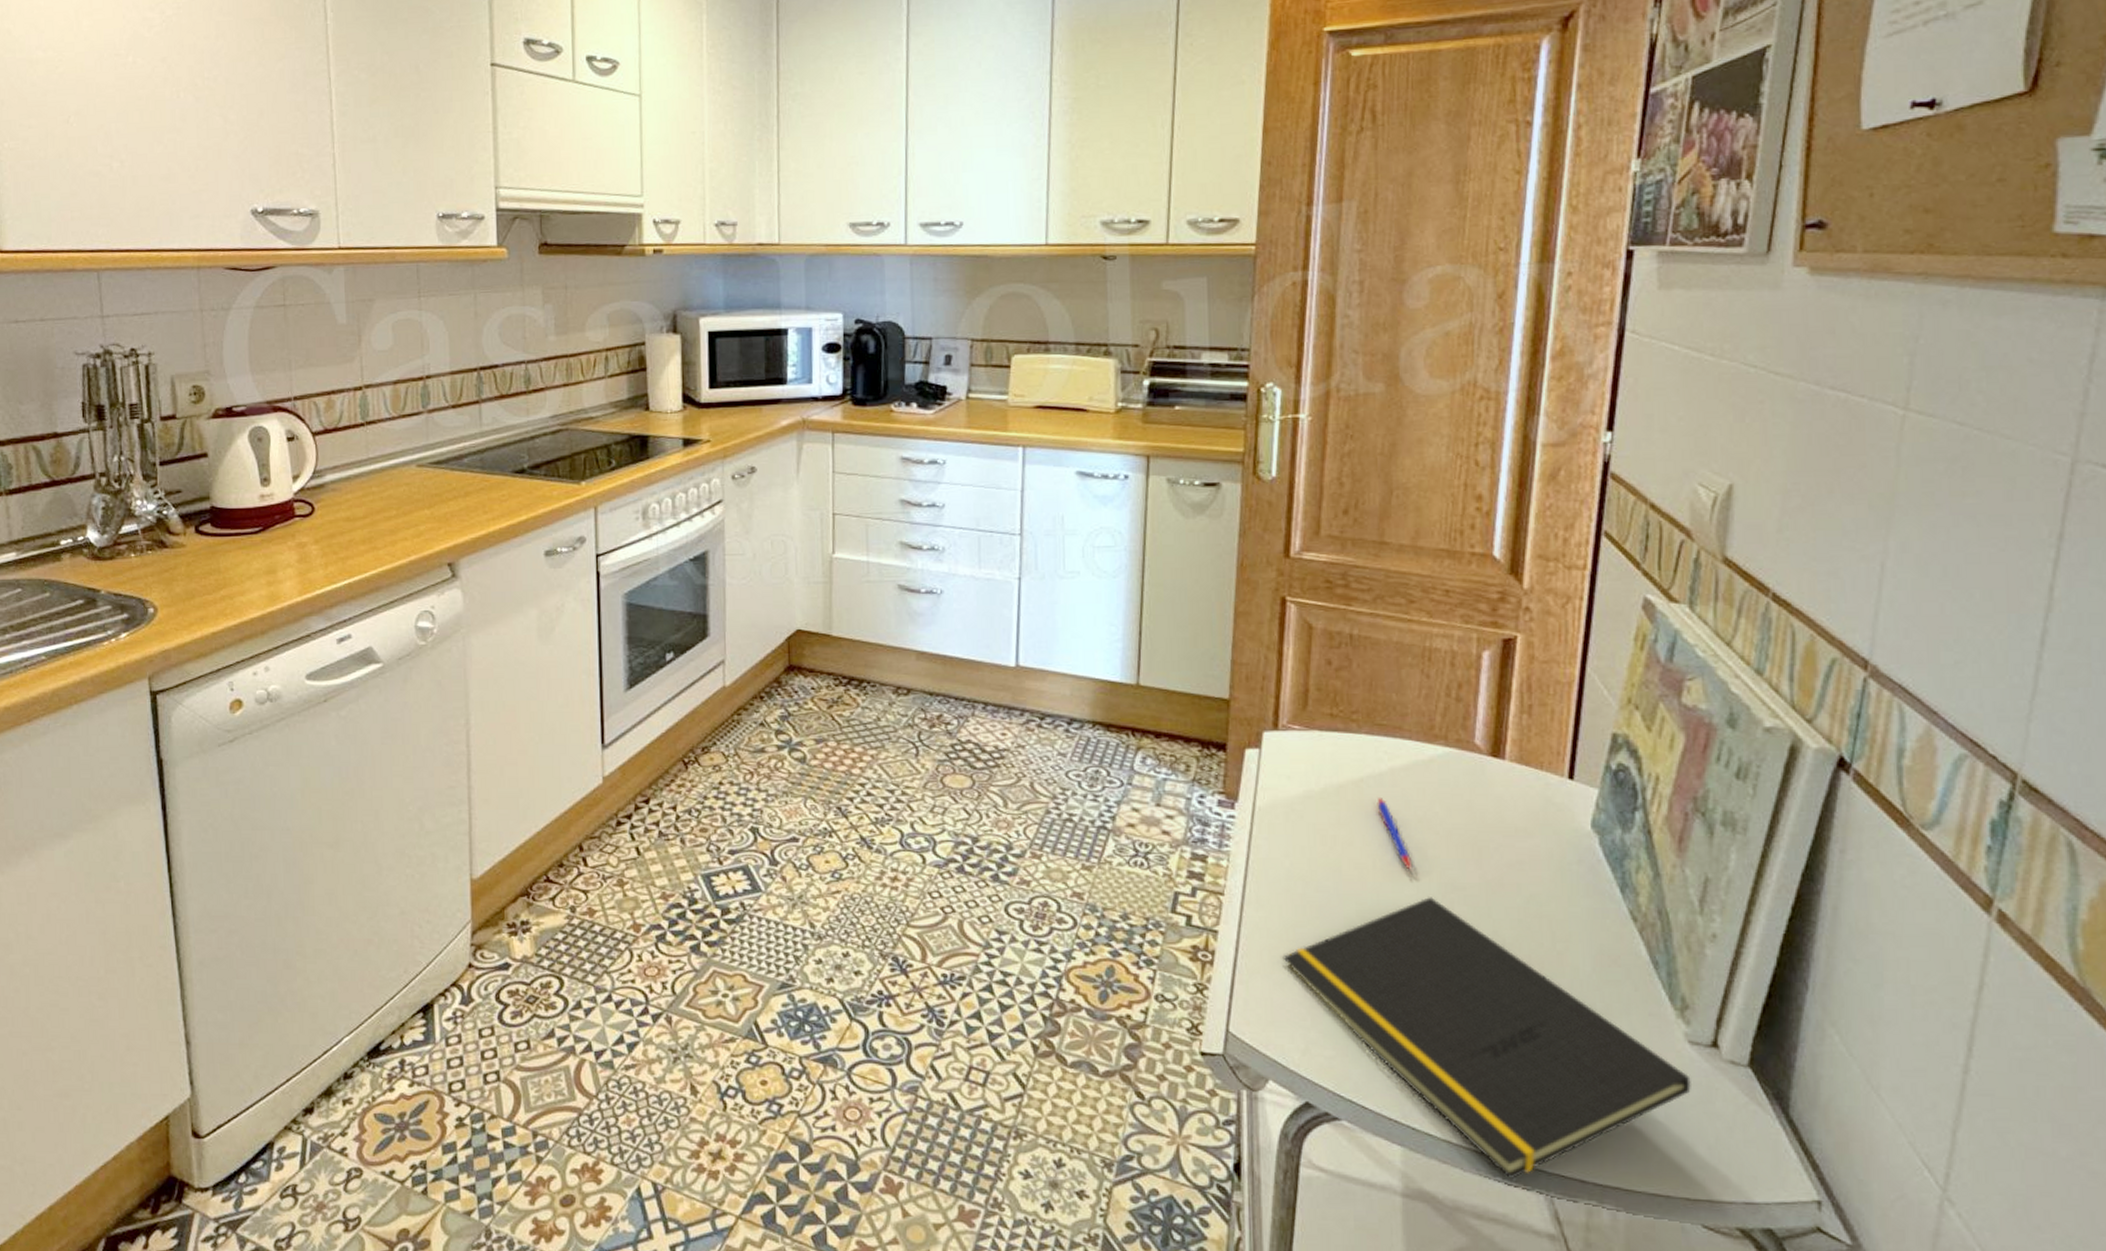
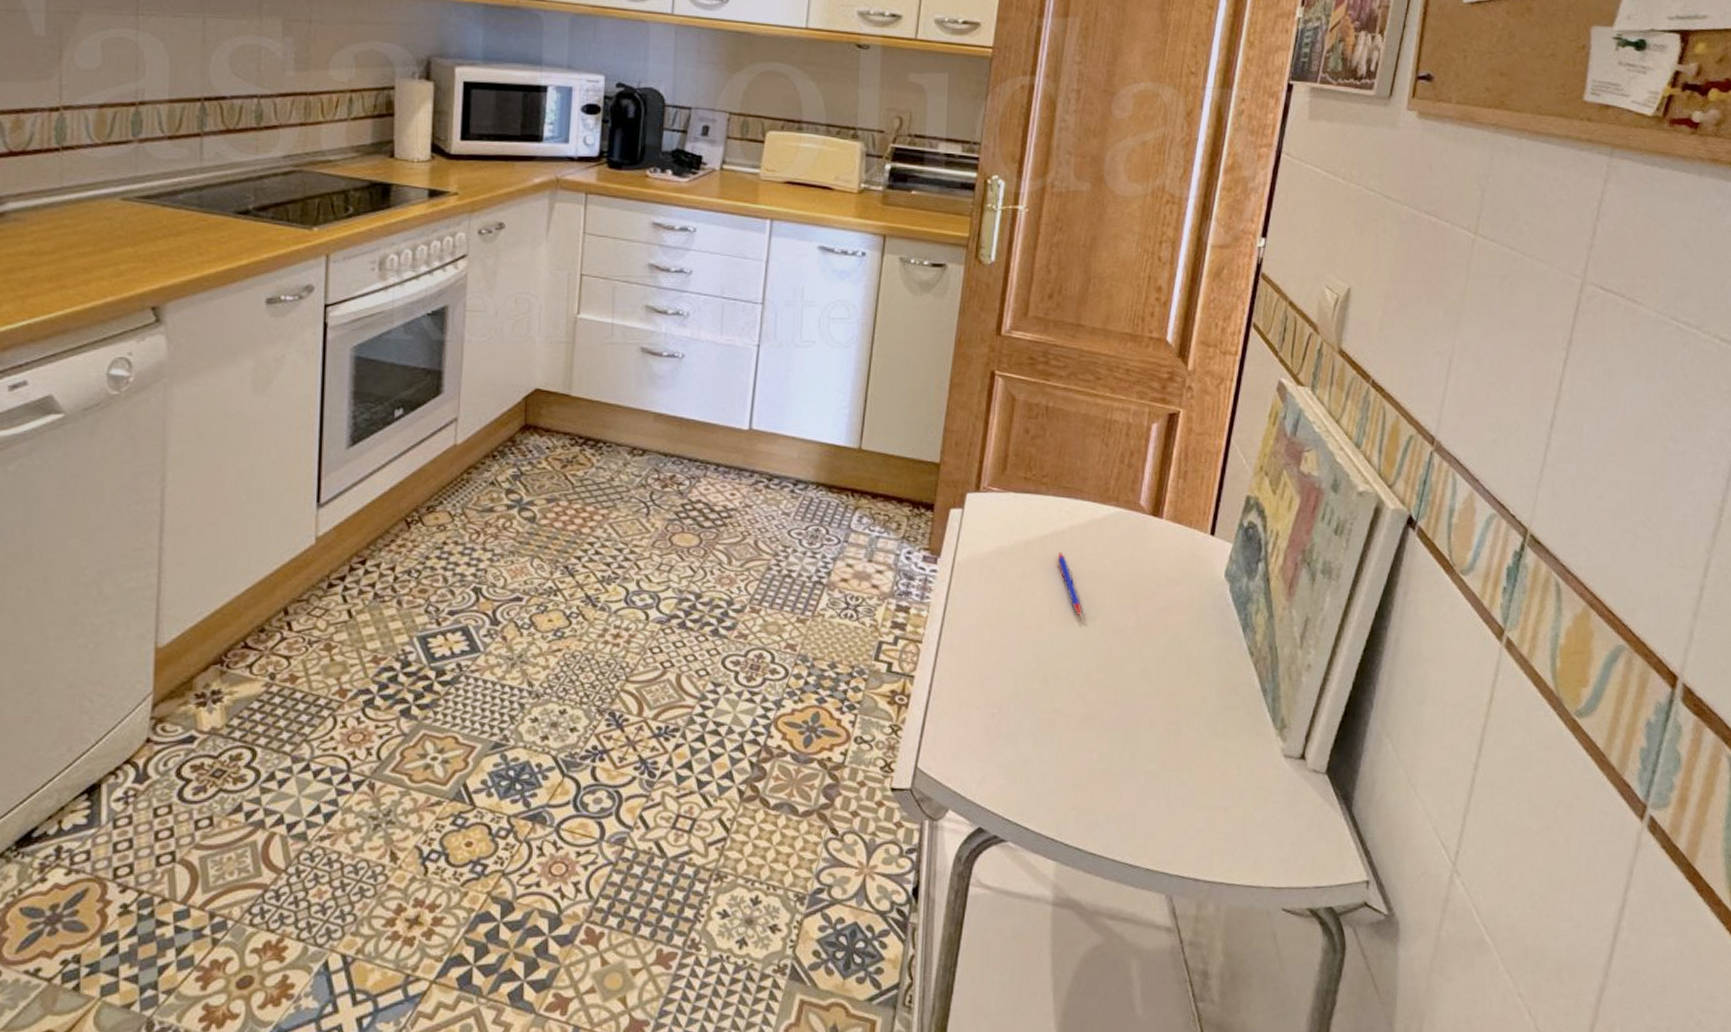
notepad: present [1282,897,1691,1179] -> none [968,640,1283,882]

